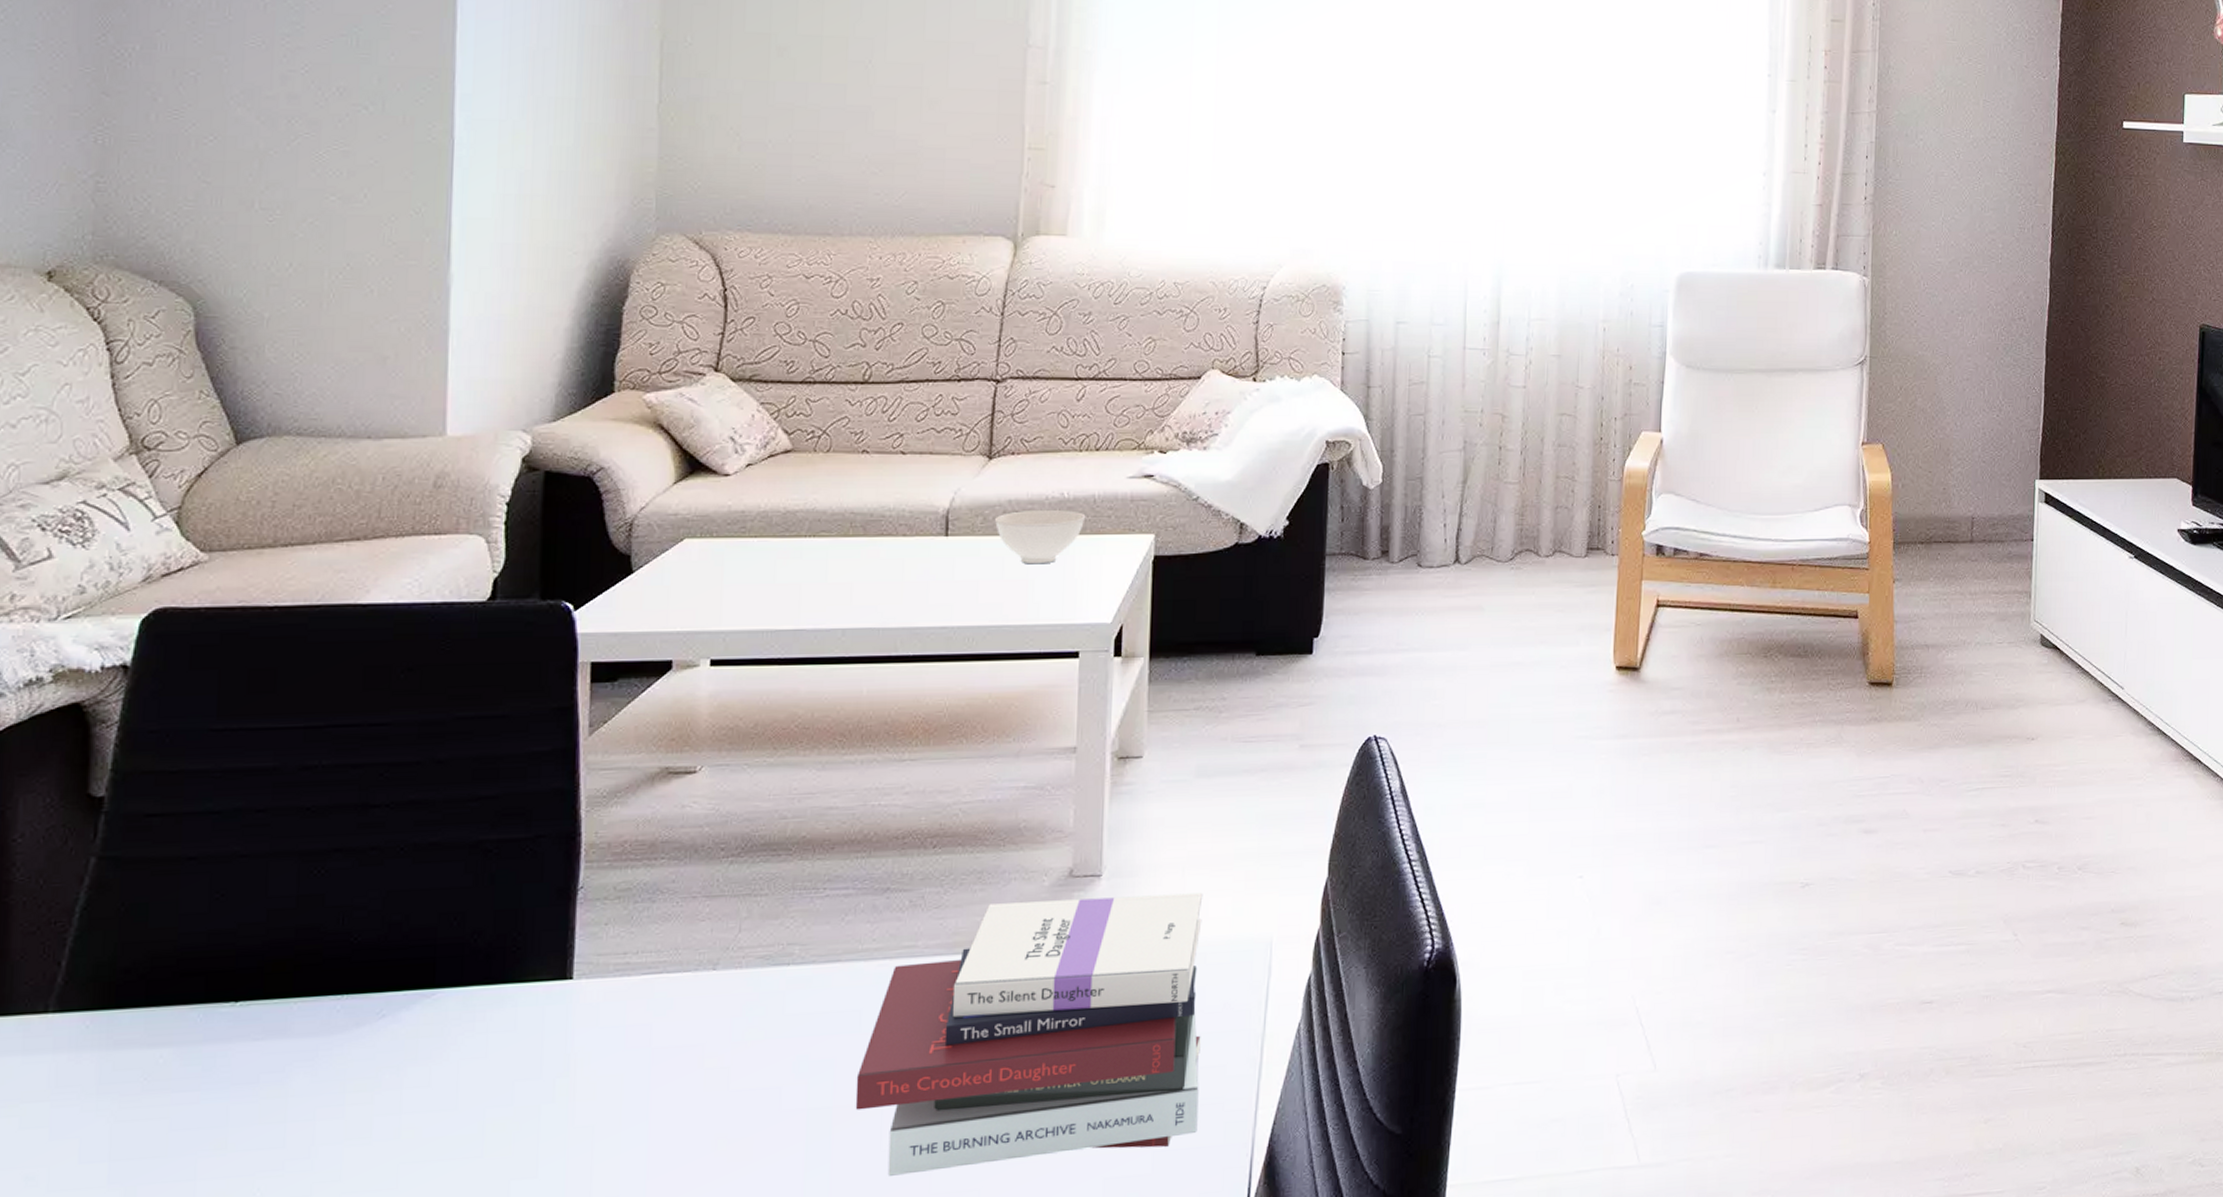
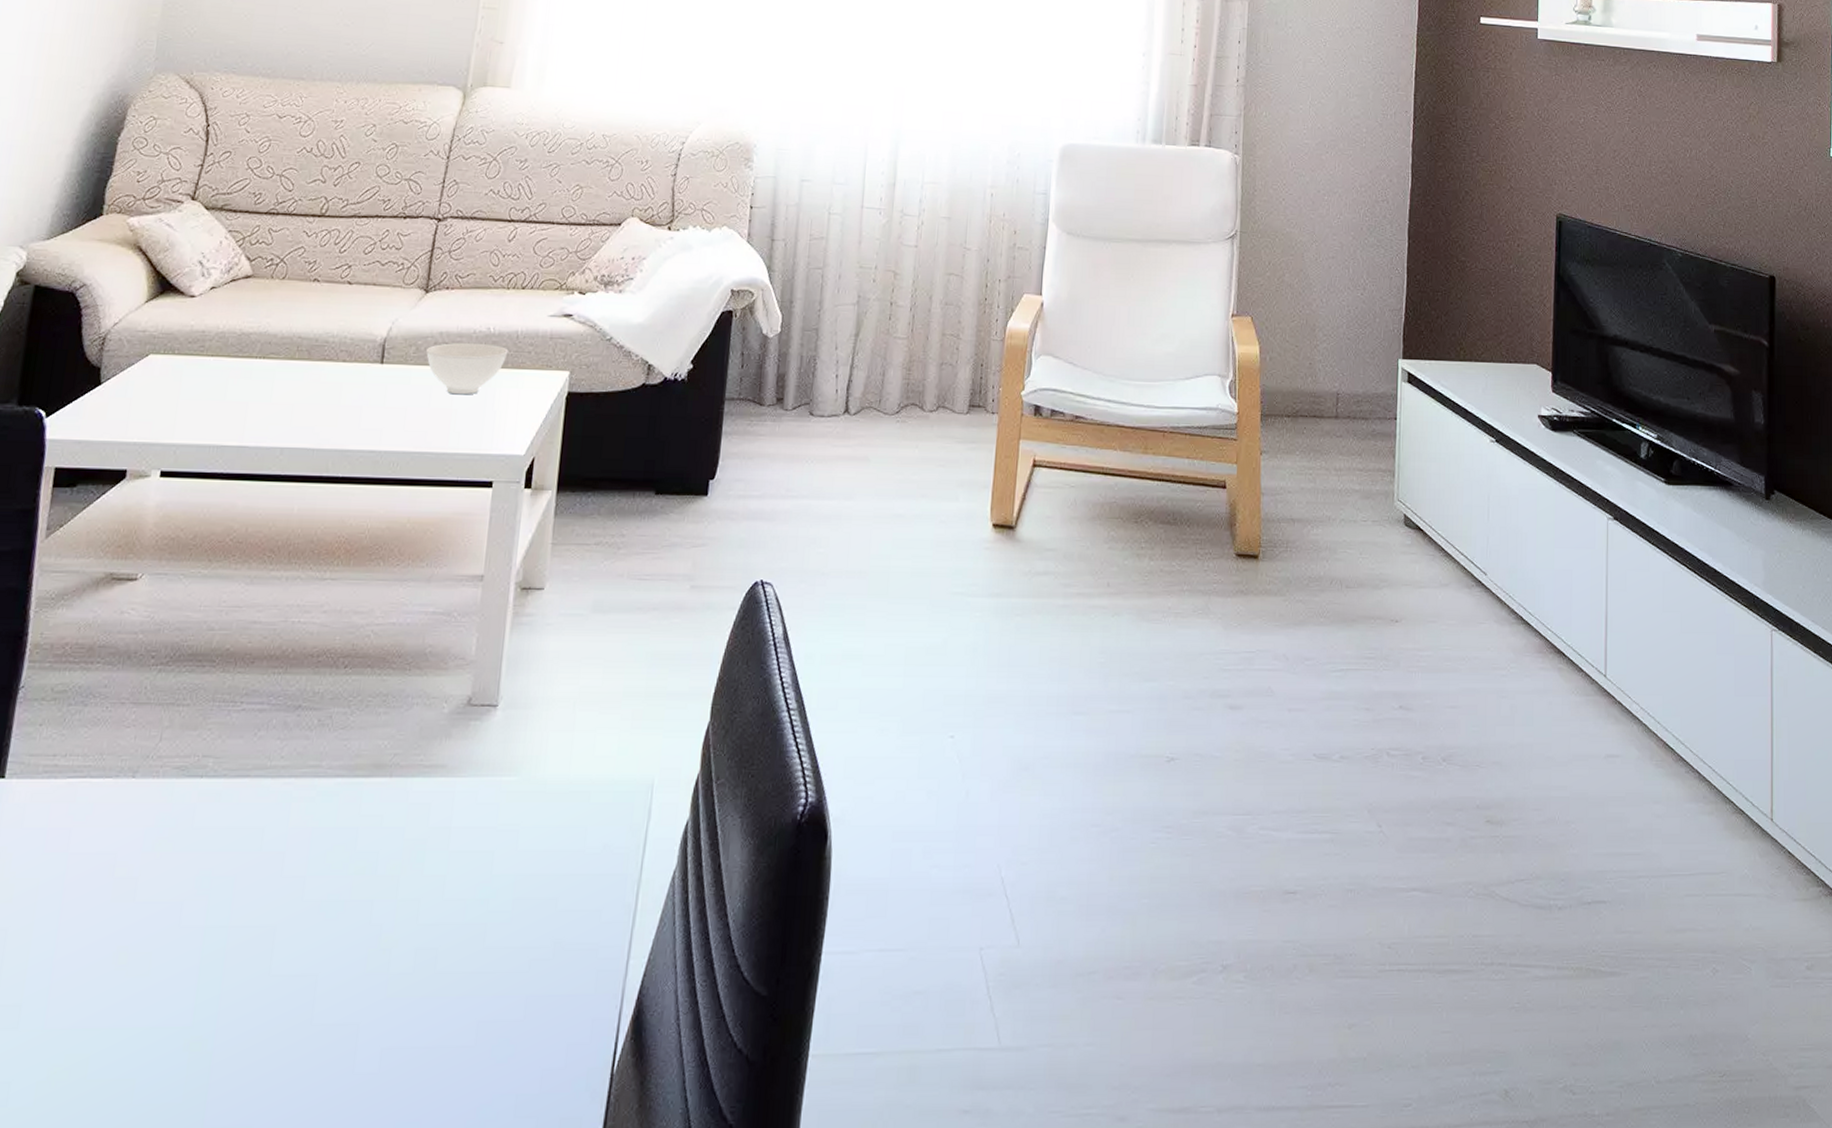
books: present [855,892,1203,1176] -> none [249,728,591,1003]

